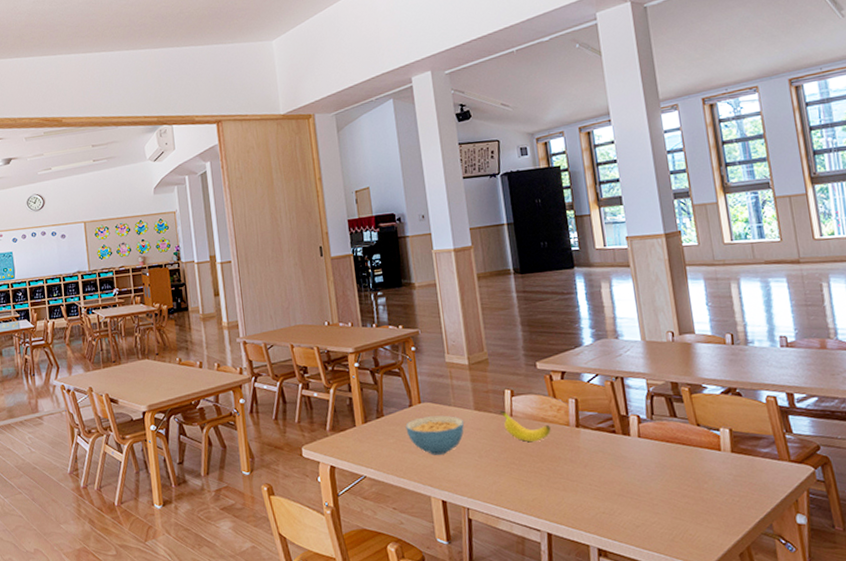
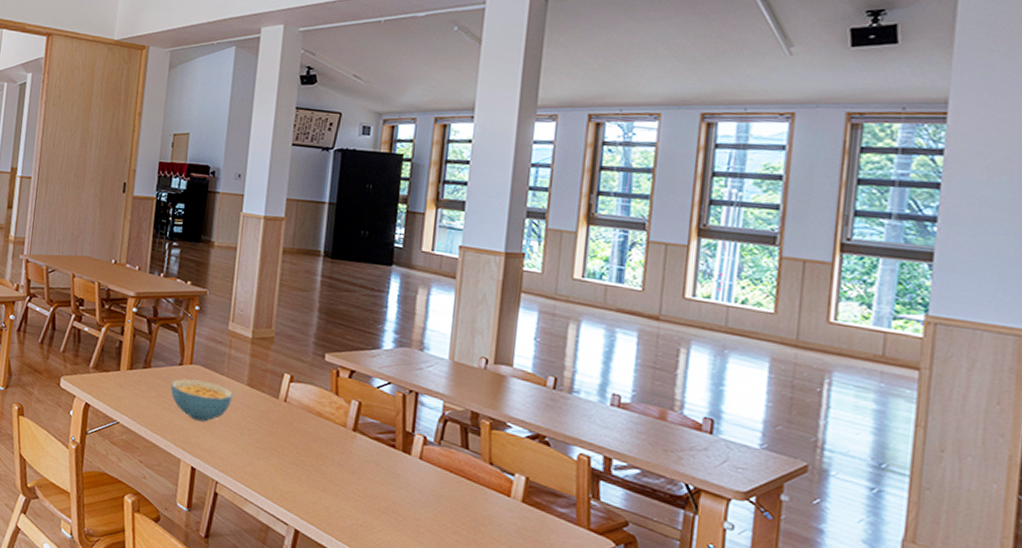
banana: present [499,410,551,442] -> none [273,393,325,434]

